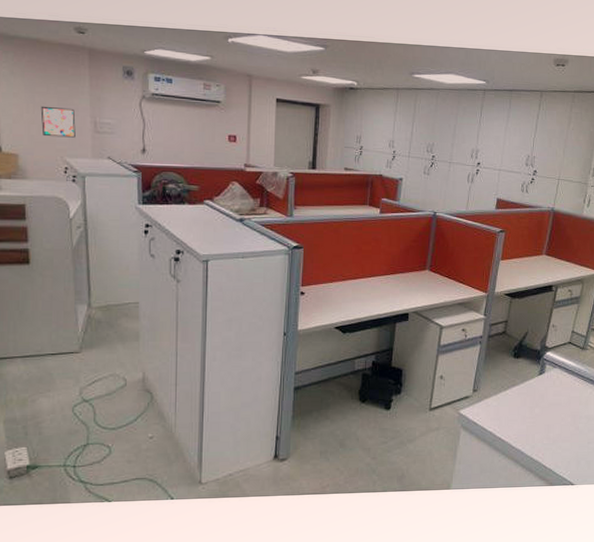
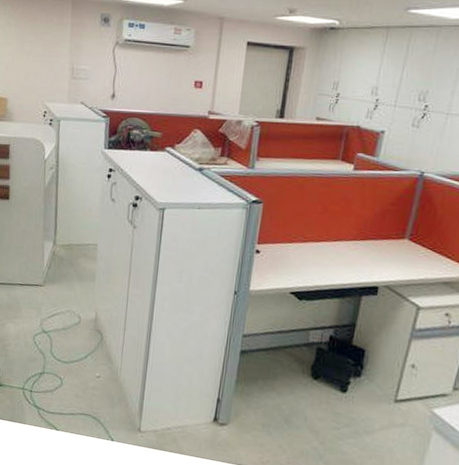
wall art: present [40,106,76,138] -> none [28,53,56,84]

